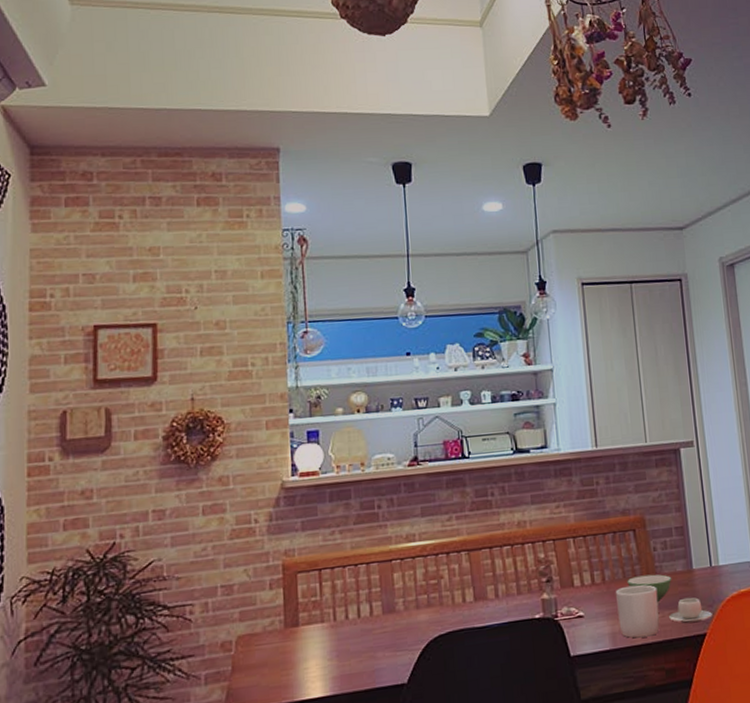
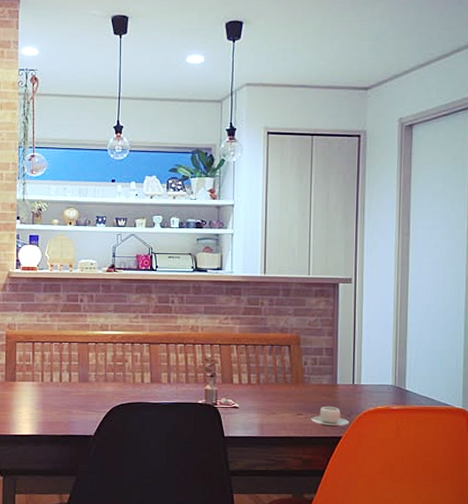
mug: present [615,584,660,638] -> none [267,389,304,431]
bowl: present [627,574,672,606] -> none [278,383,318,409]

